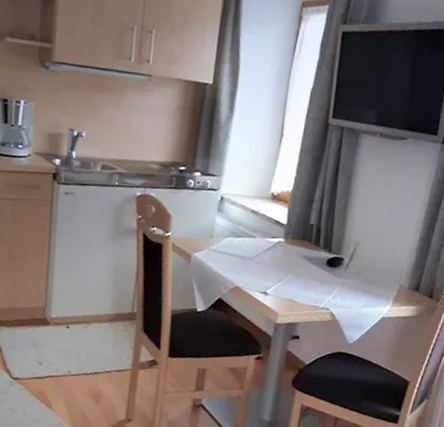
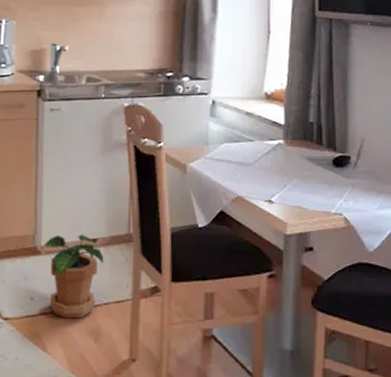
potted plant: none [52,309,108,383] -> present [43,234,104,319]

